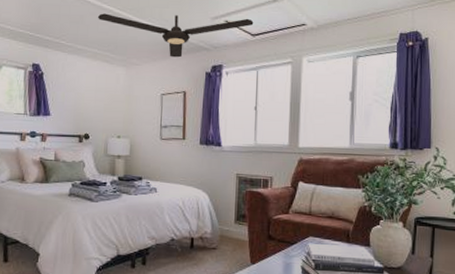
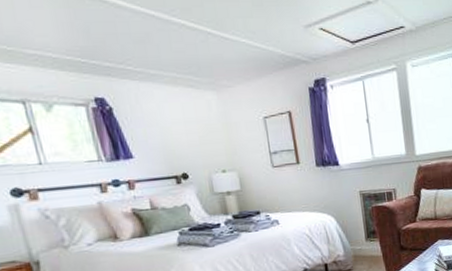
ceiling fan: present [97,13,254,58] -> none [167,24,351,75]

